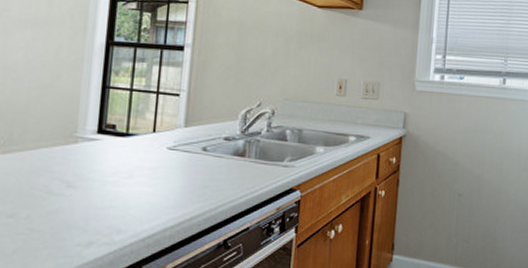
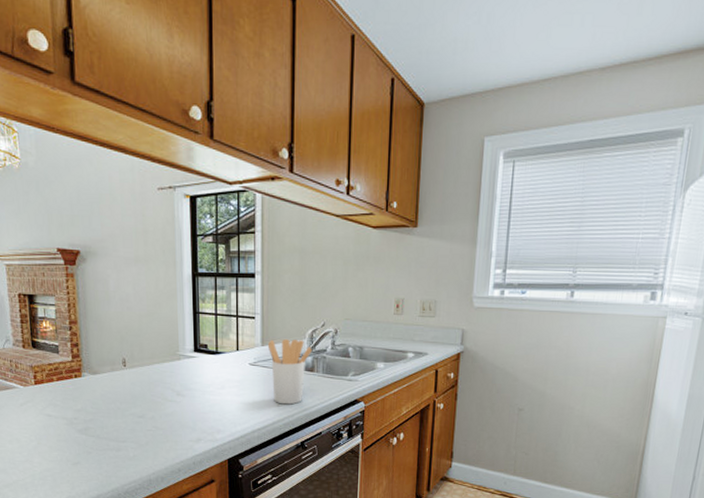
utensil holder: none [192,119,244,196] -> present [267,338,312,405]

